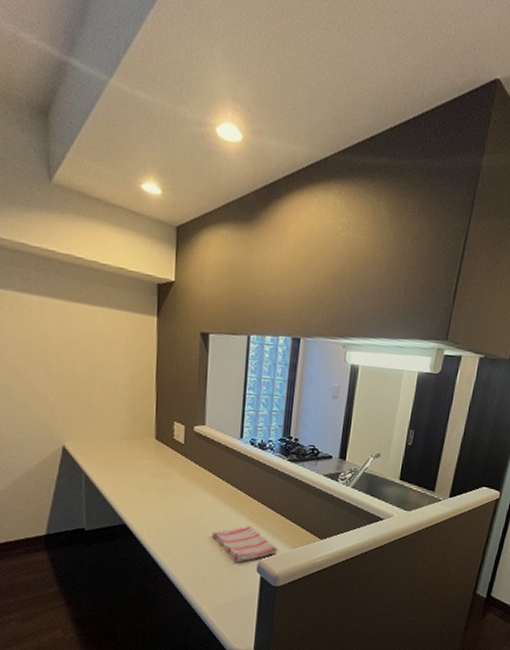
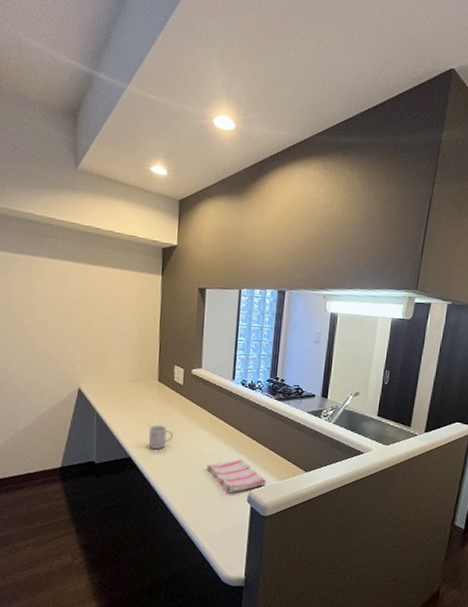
mug: none [145,486,174,516] -> present [148,423,173,450]

